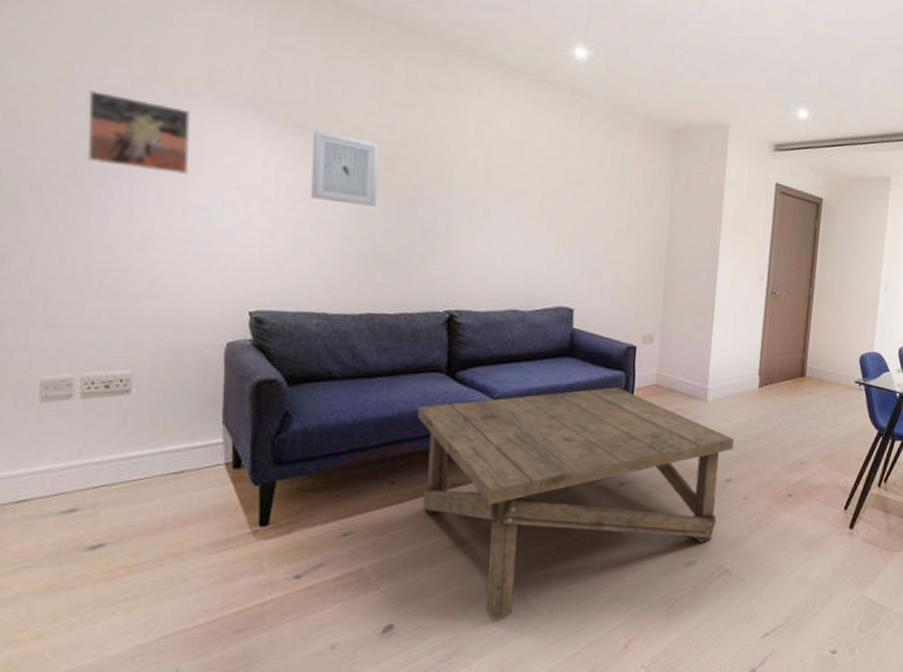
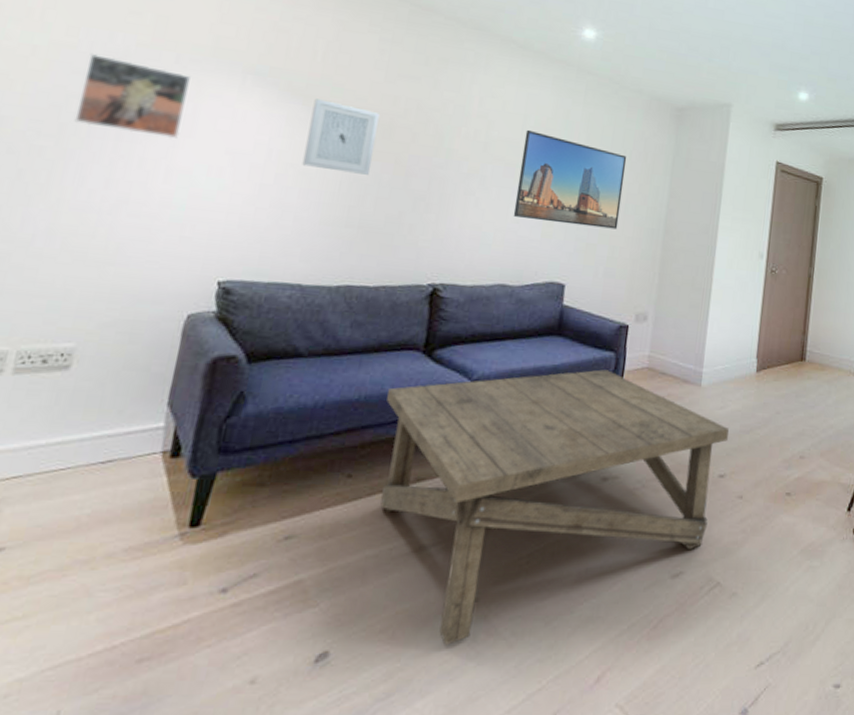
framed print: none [518,156,626,255] -> present [513,129,627,230]

